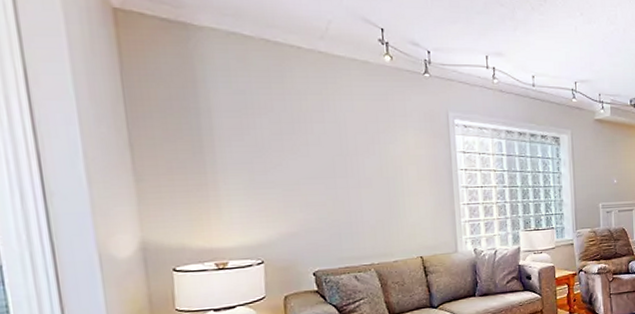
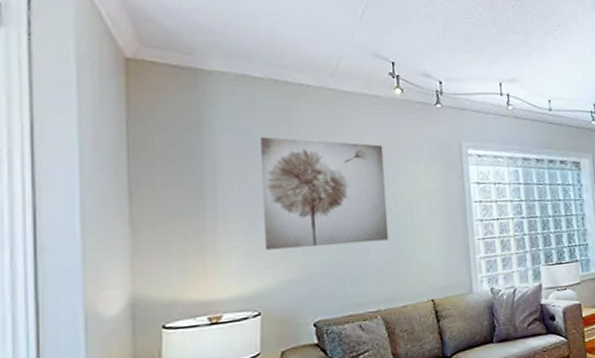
wall art: none [255,97,381,205] -> present [261,137,389,250]

